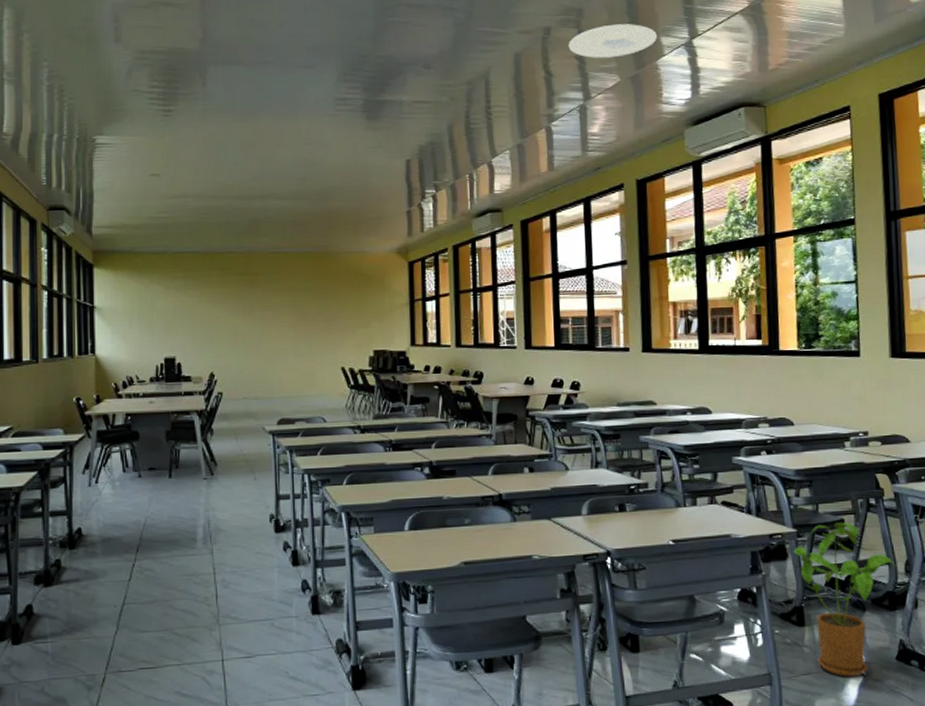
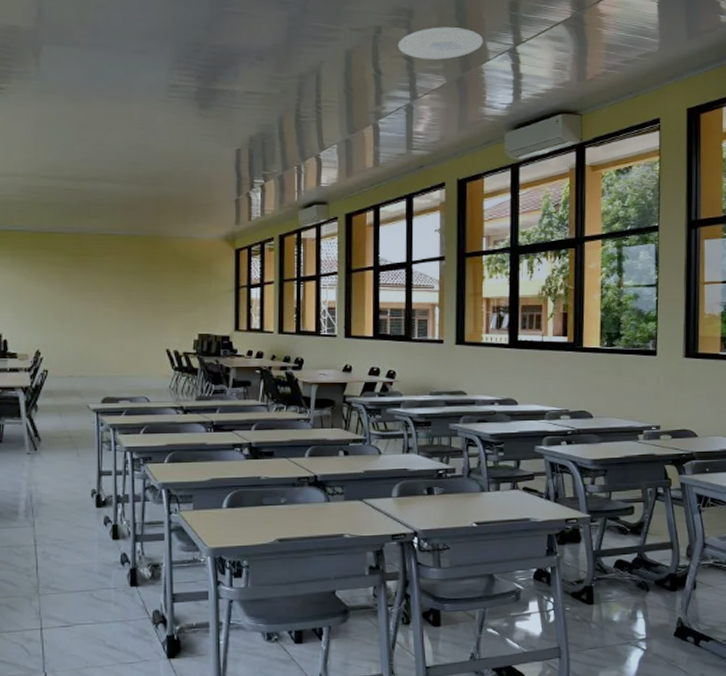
house plant: present [793,522,896,677] -> none [586,509,679,651]

